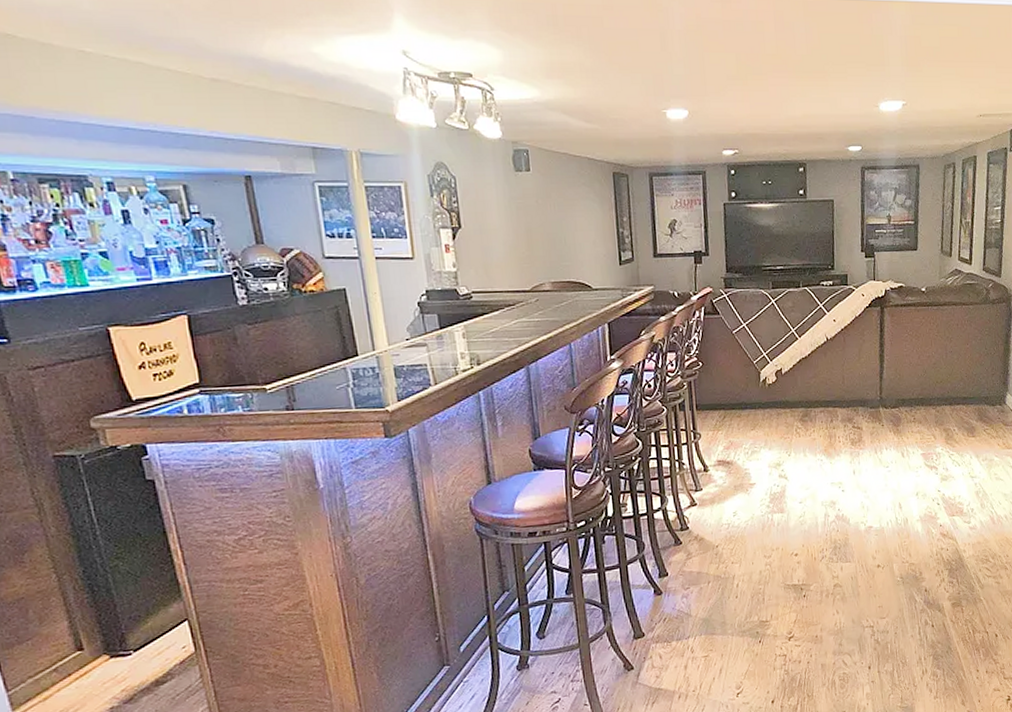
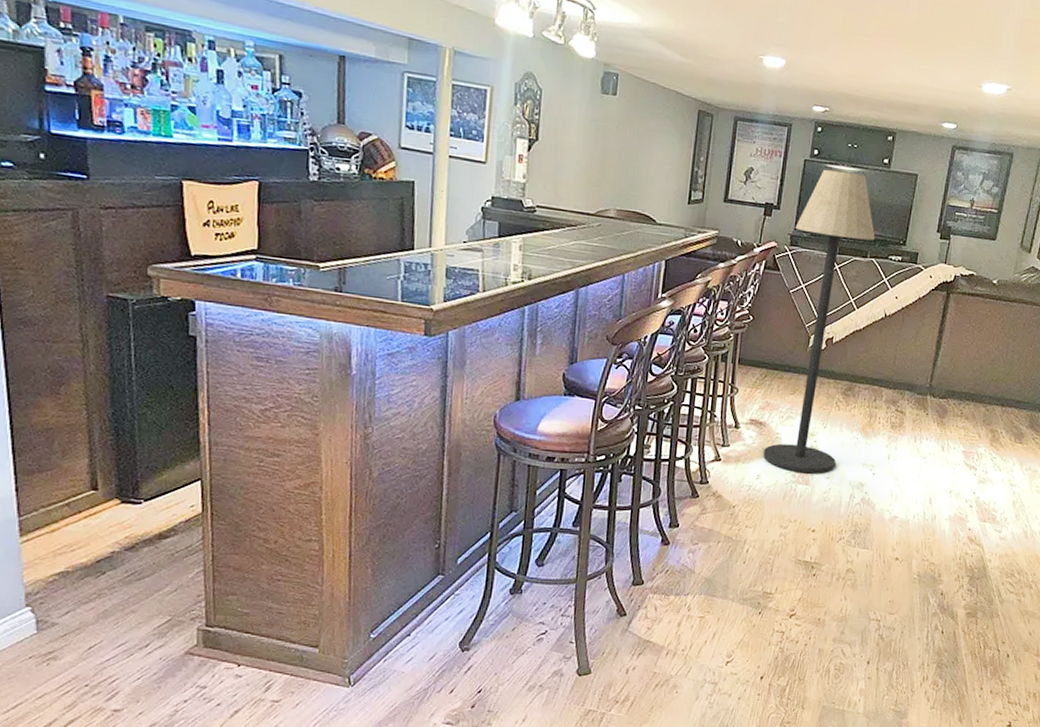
floor lamp: none [726,208,806,503] -> present [763,169,876,474]

